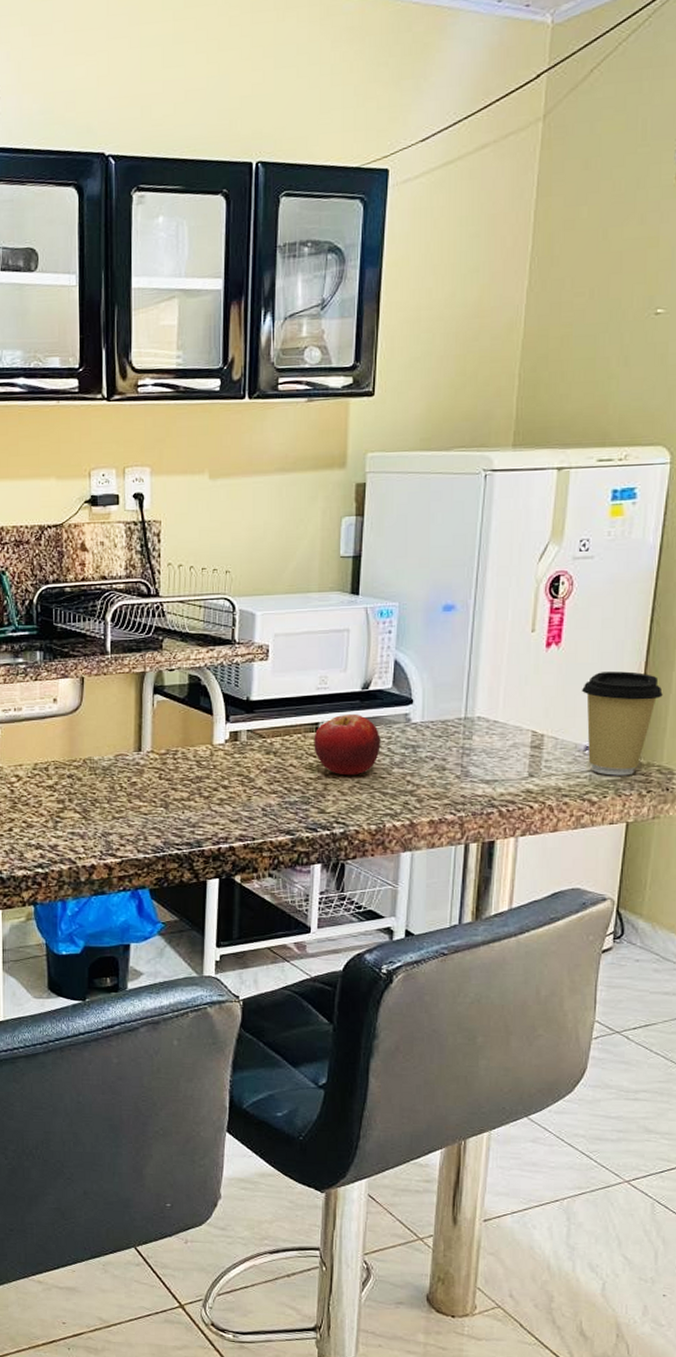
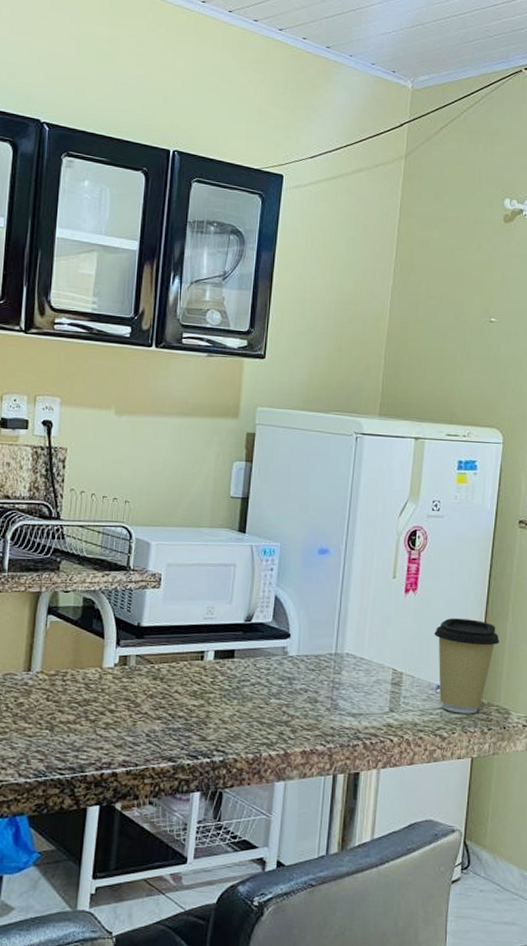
fruit: present [314,713,381,776] -> none [198,644,260,704]

